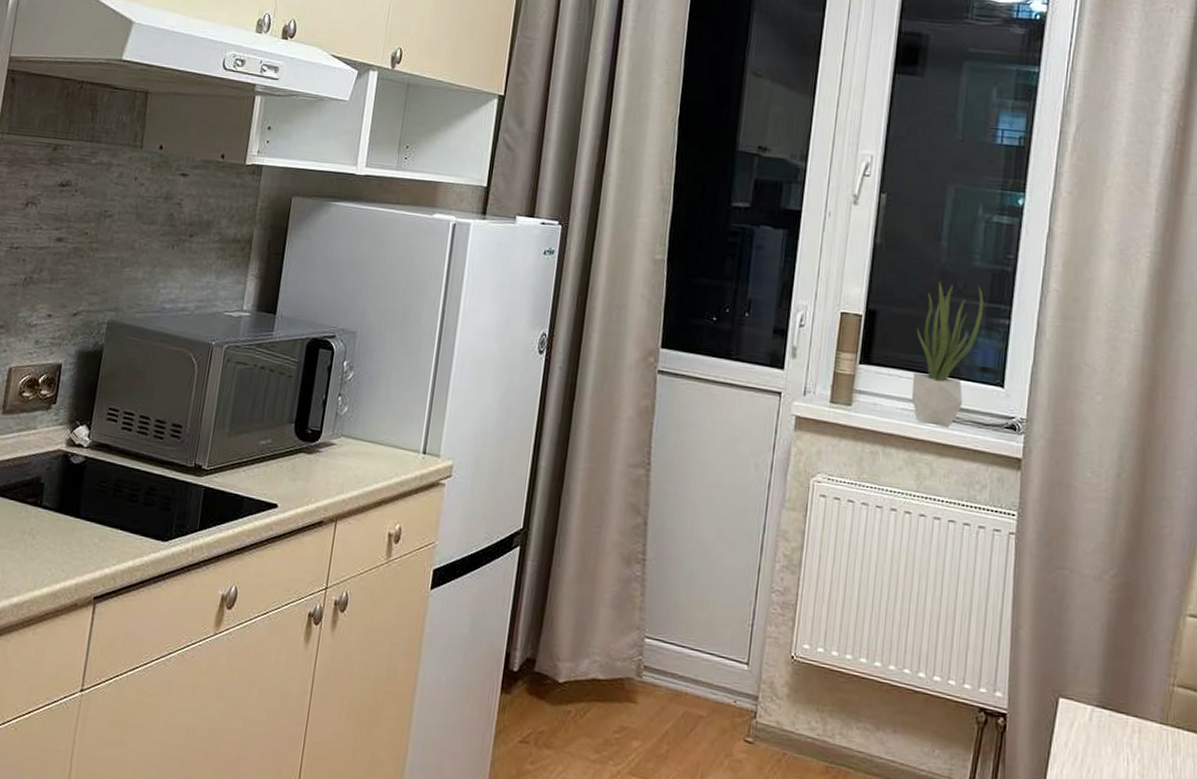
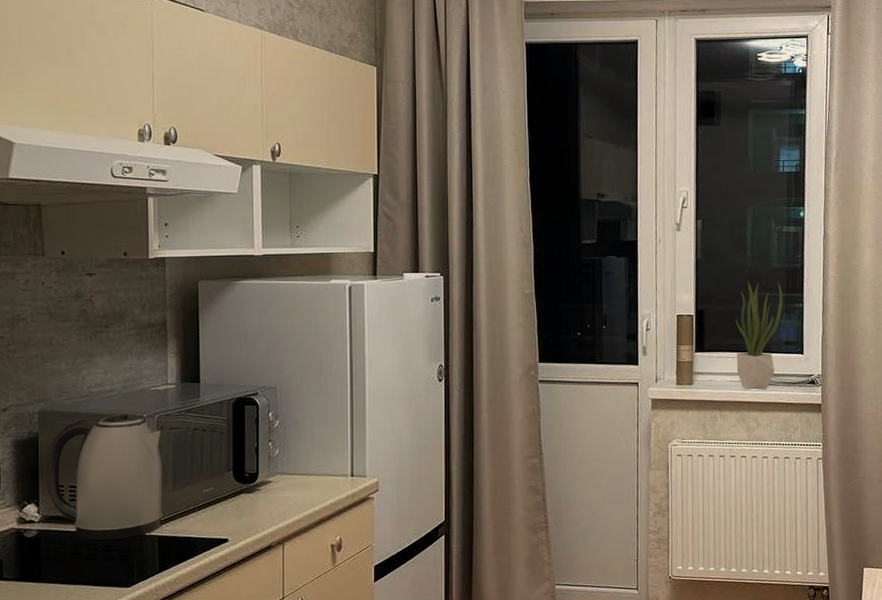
kettle: none [102,336,228,484] -> present [46,414,163,541]

